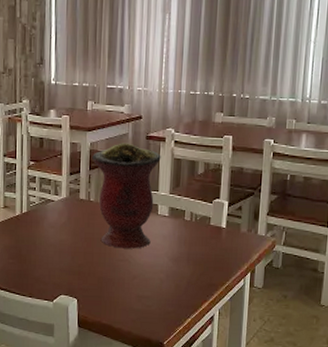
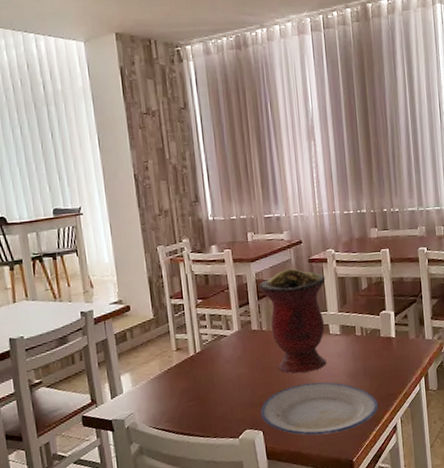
plate: none [78,259,197,314] -> present [260,382,378,436]

